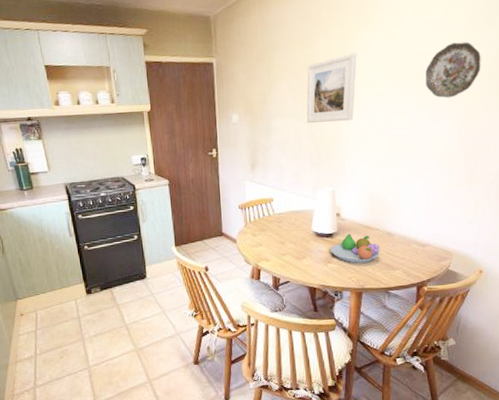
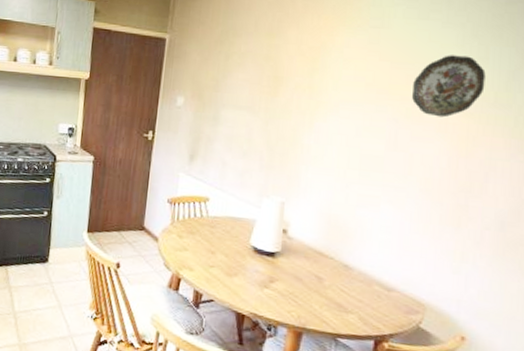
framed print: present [306,53,357,123] -> none [262,49,332,125]
fruit bowl: present [330,233,380,263] -> none [269,256,333,297]

